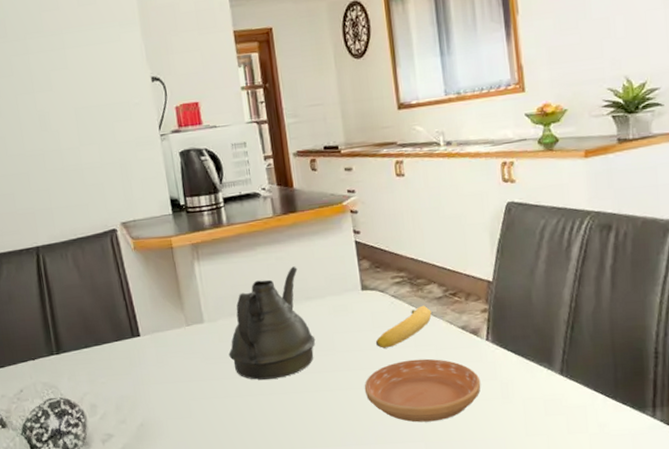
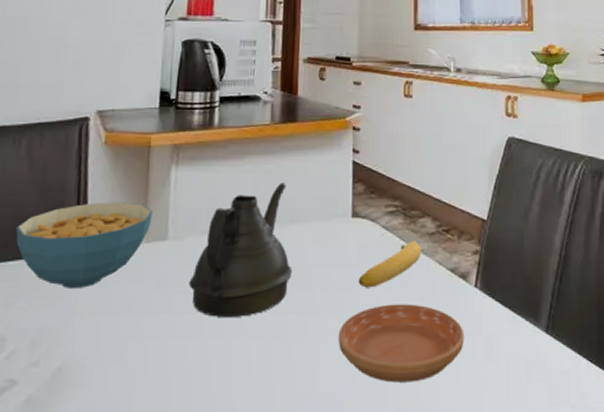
cereal bowl: none [82,295,188,366] -> present [16,201,153,290]

